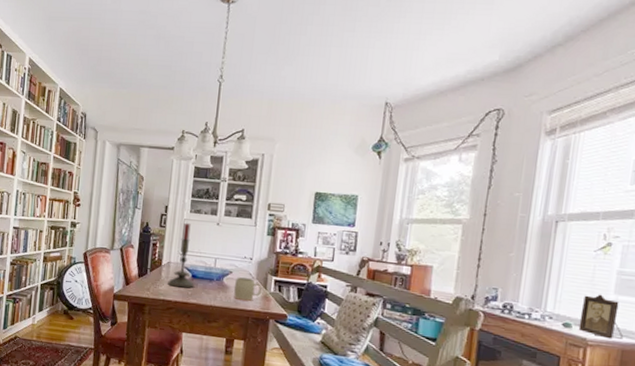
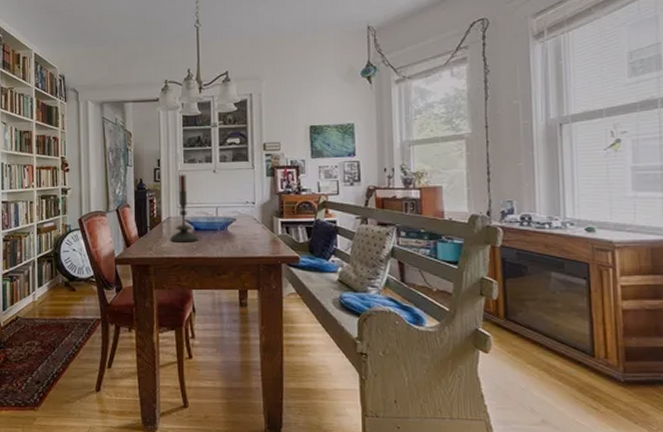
mug: present [233,277,263,302] -> none [239,223,270,248]
photo frame: present [578,294,624,339] -> none [601,193,651,238]

